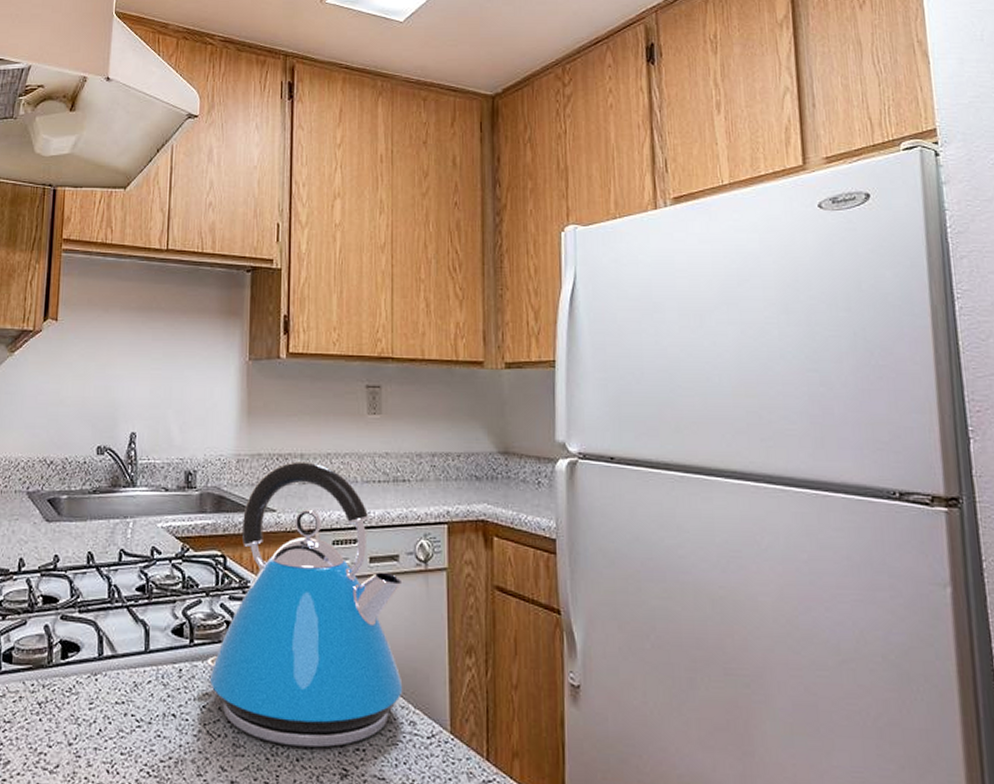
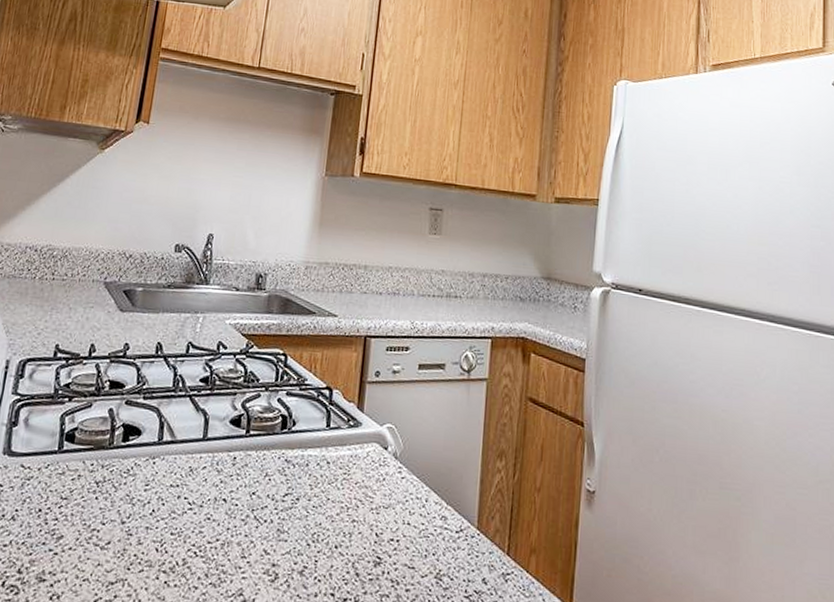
kettle: present [206,461,403,748] -> none [260,272,447,537]

